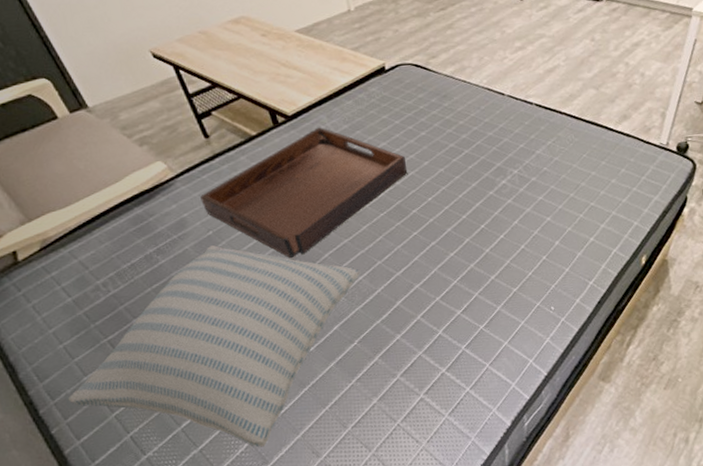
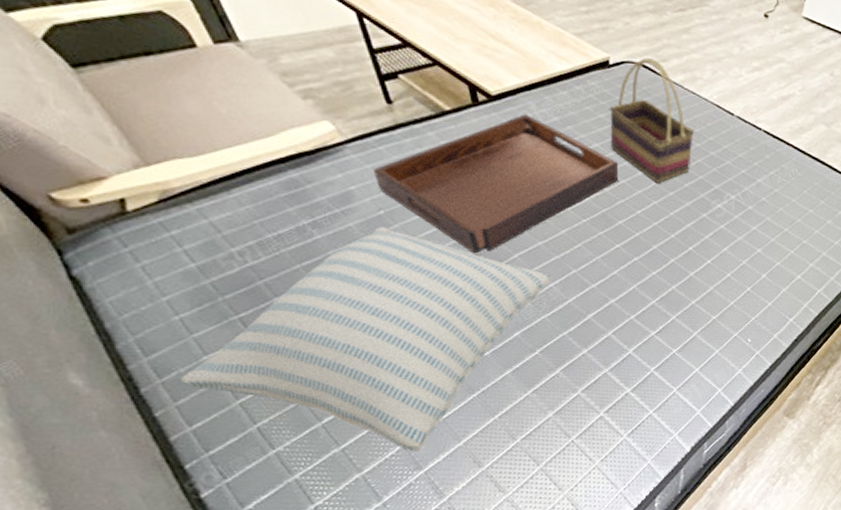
woven basket: none [390,57,471,170] -> present [609,58,695,183]

